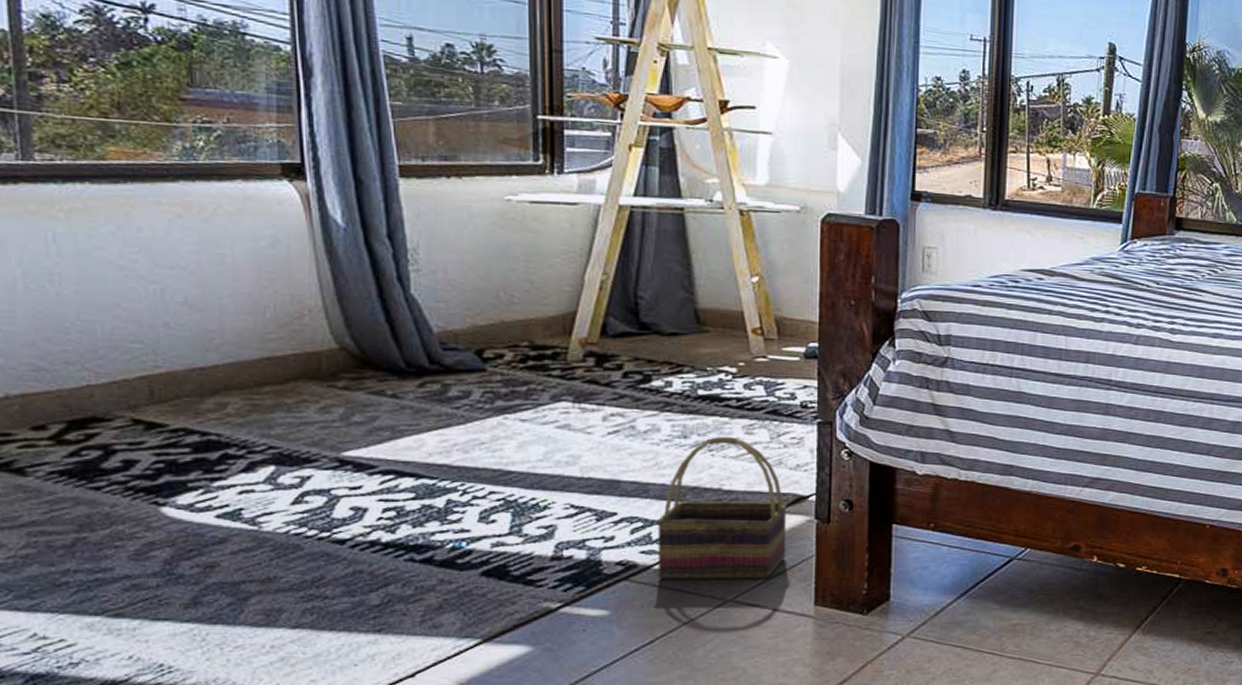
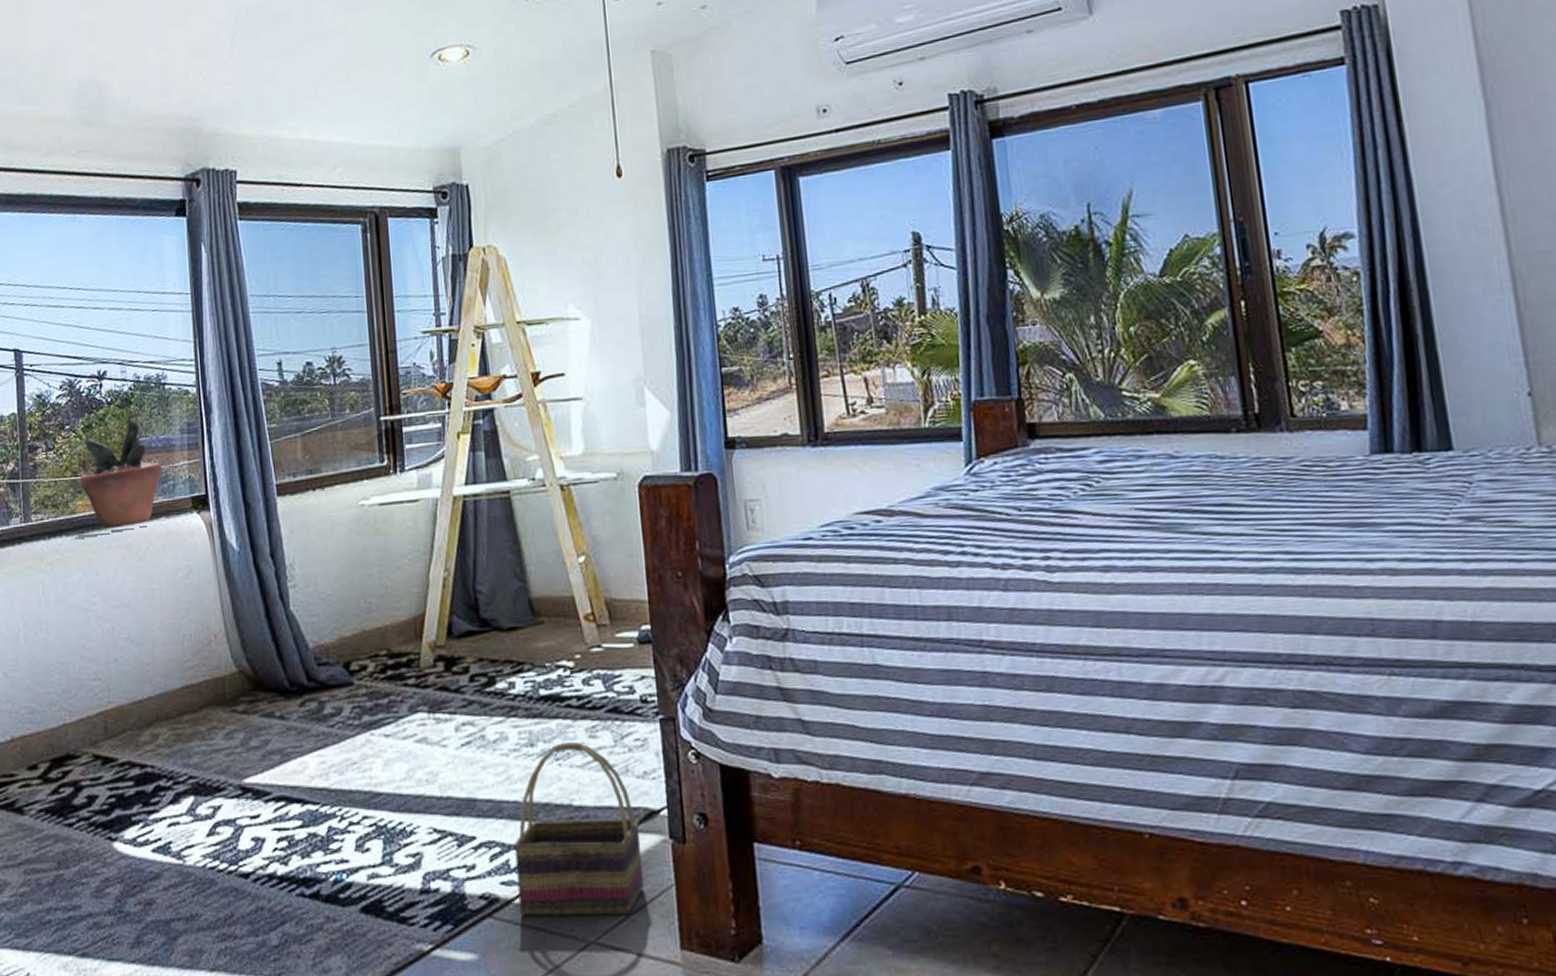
potted cactus: none [111,68,240,183] -> present [79,421,163,528]

